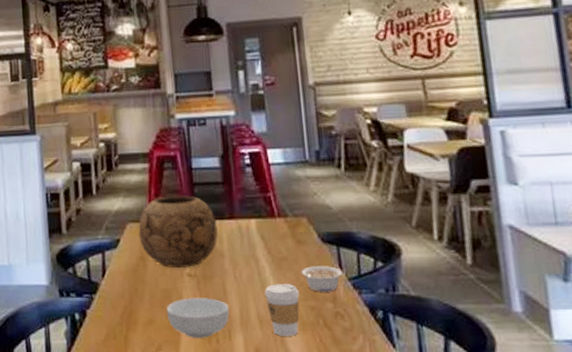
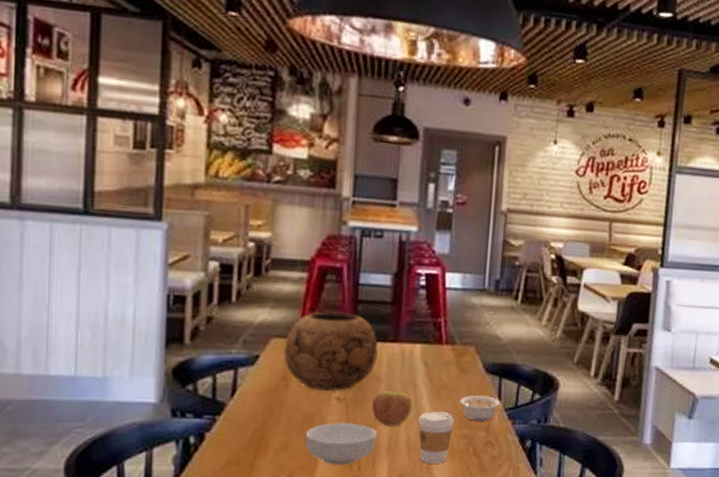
apple: none [219,265,257,300] -> present [371,391,413,427]

